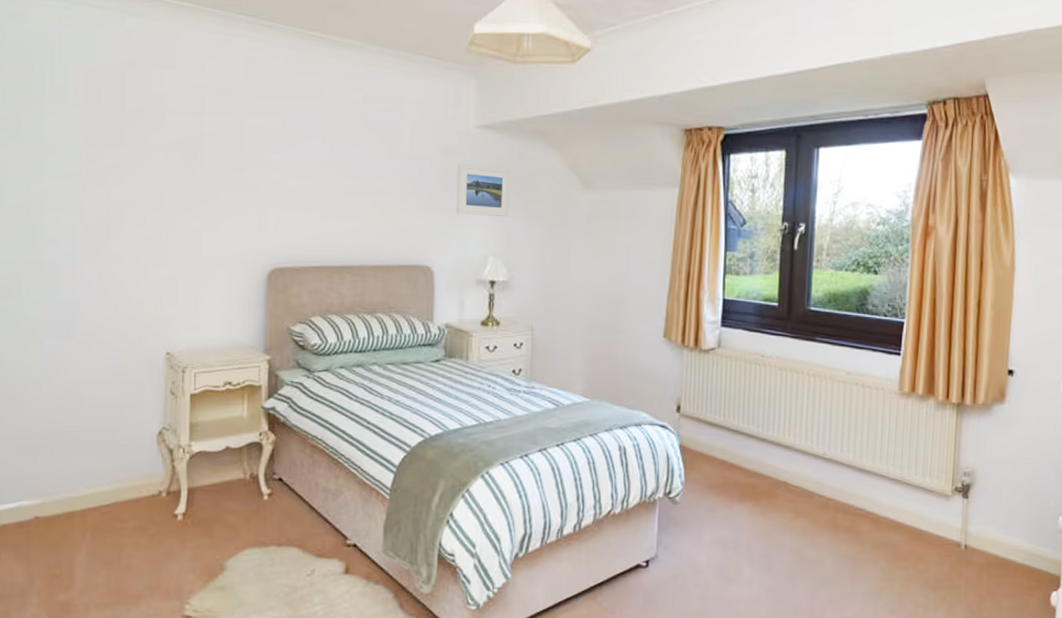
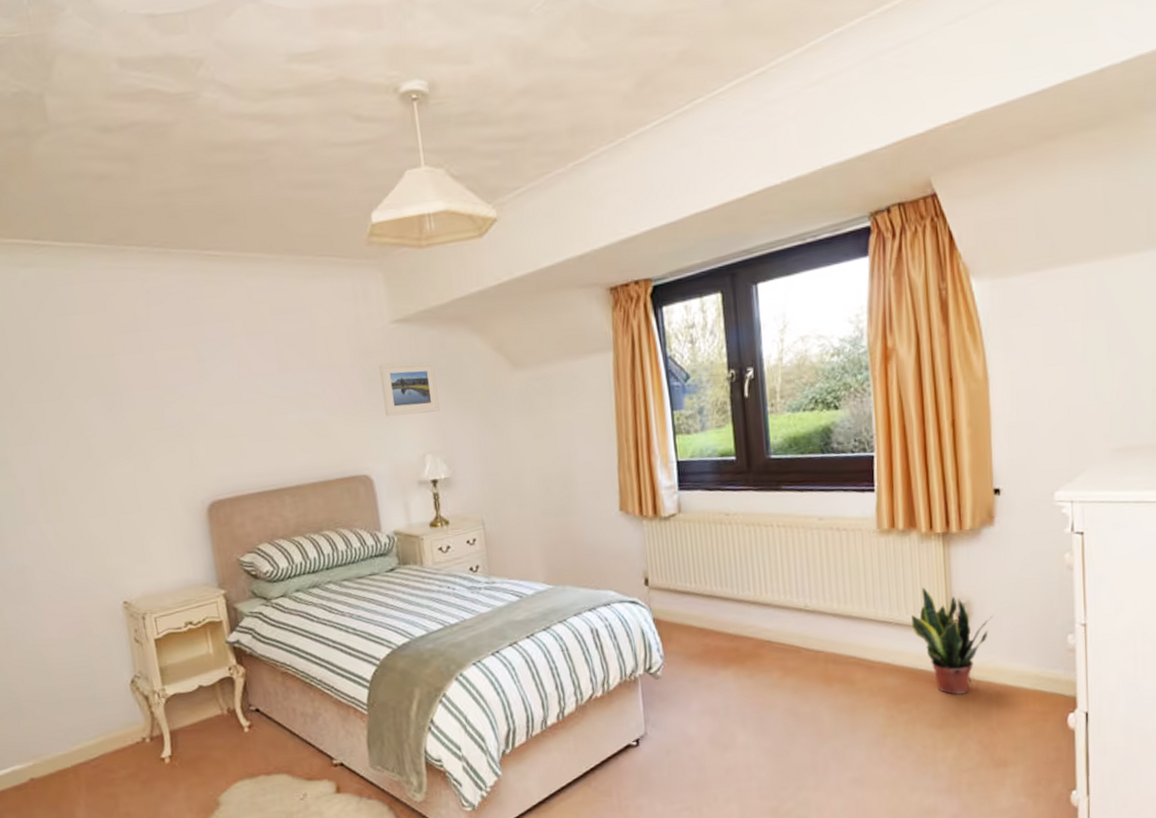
potted plant: none [918,452,995,559] -> present [911,587,994,695]

